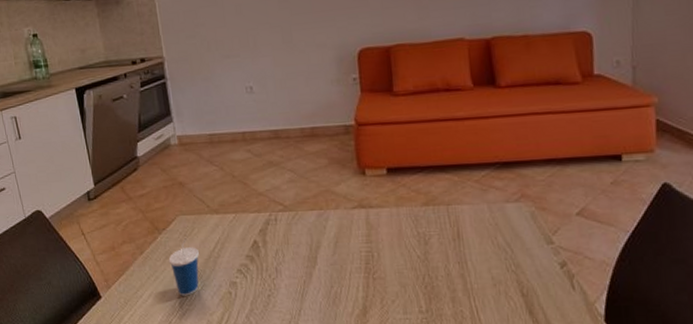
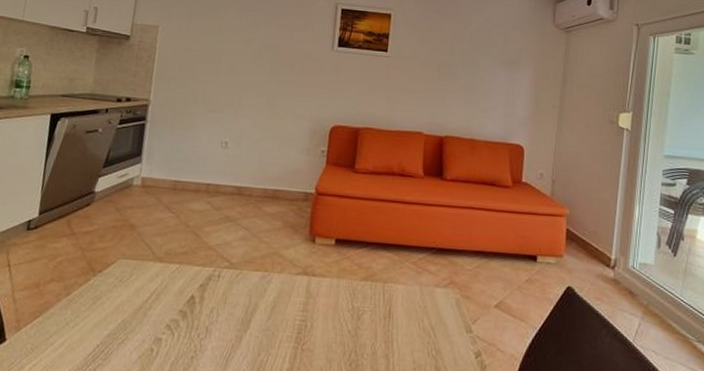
cup: present [168,238,199,296] -> none [94,284,131,349]

